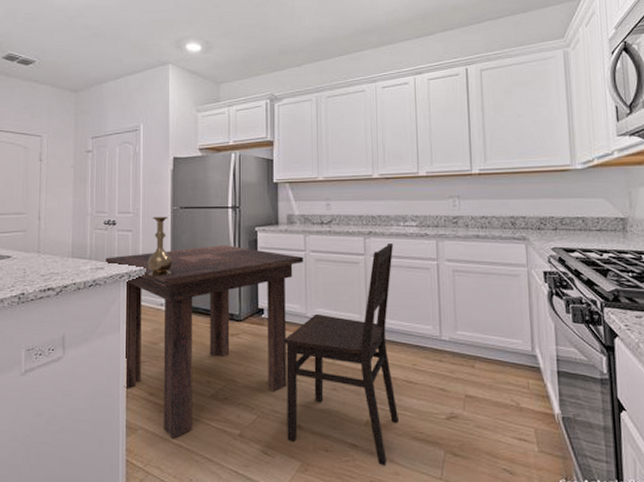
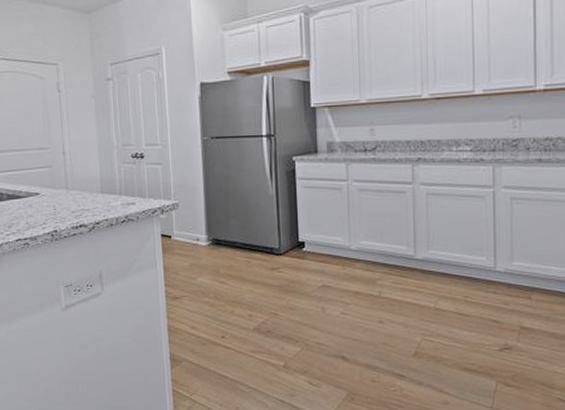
dining table: present [105,245,303,439] -> none [136,177,346,370]
vase: present [147,216,173,276] -> none [180,147,207,211]
dining chair: present [285,242,398,466] -> none [328,169,448,395]

